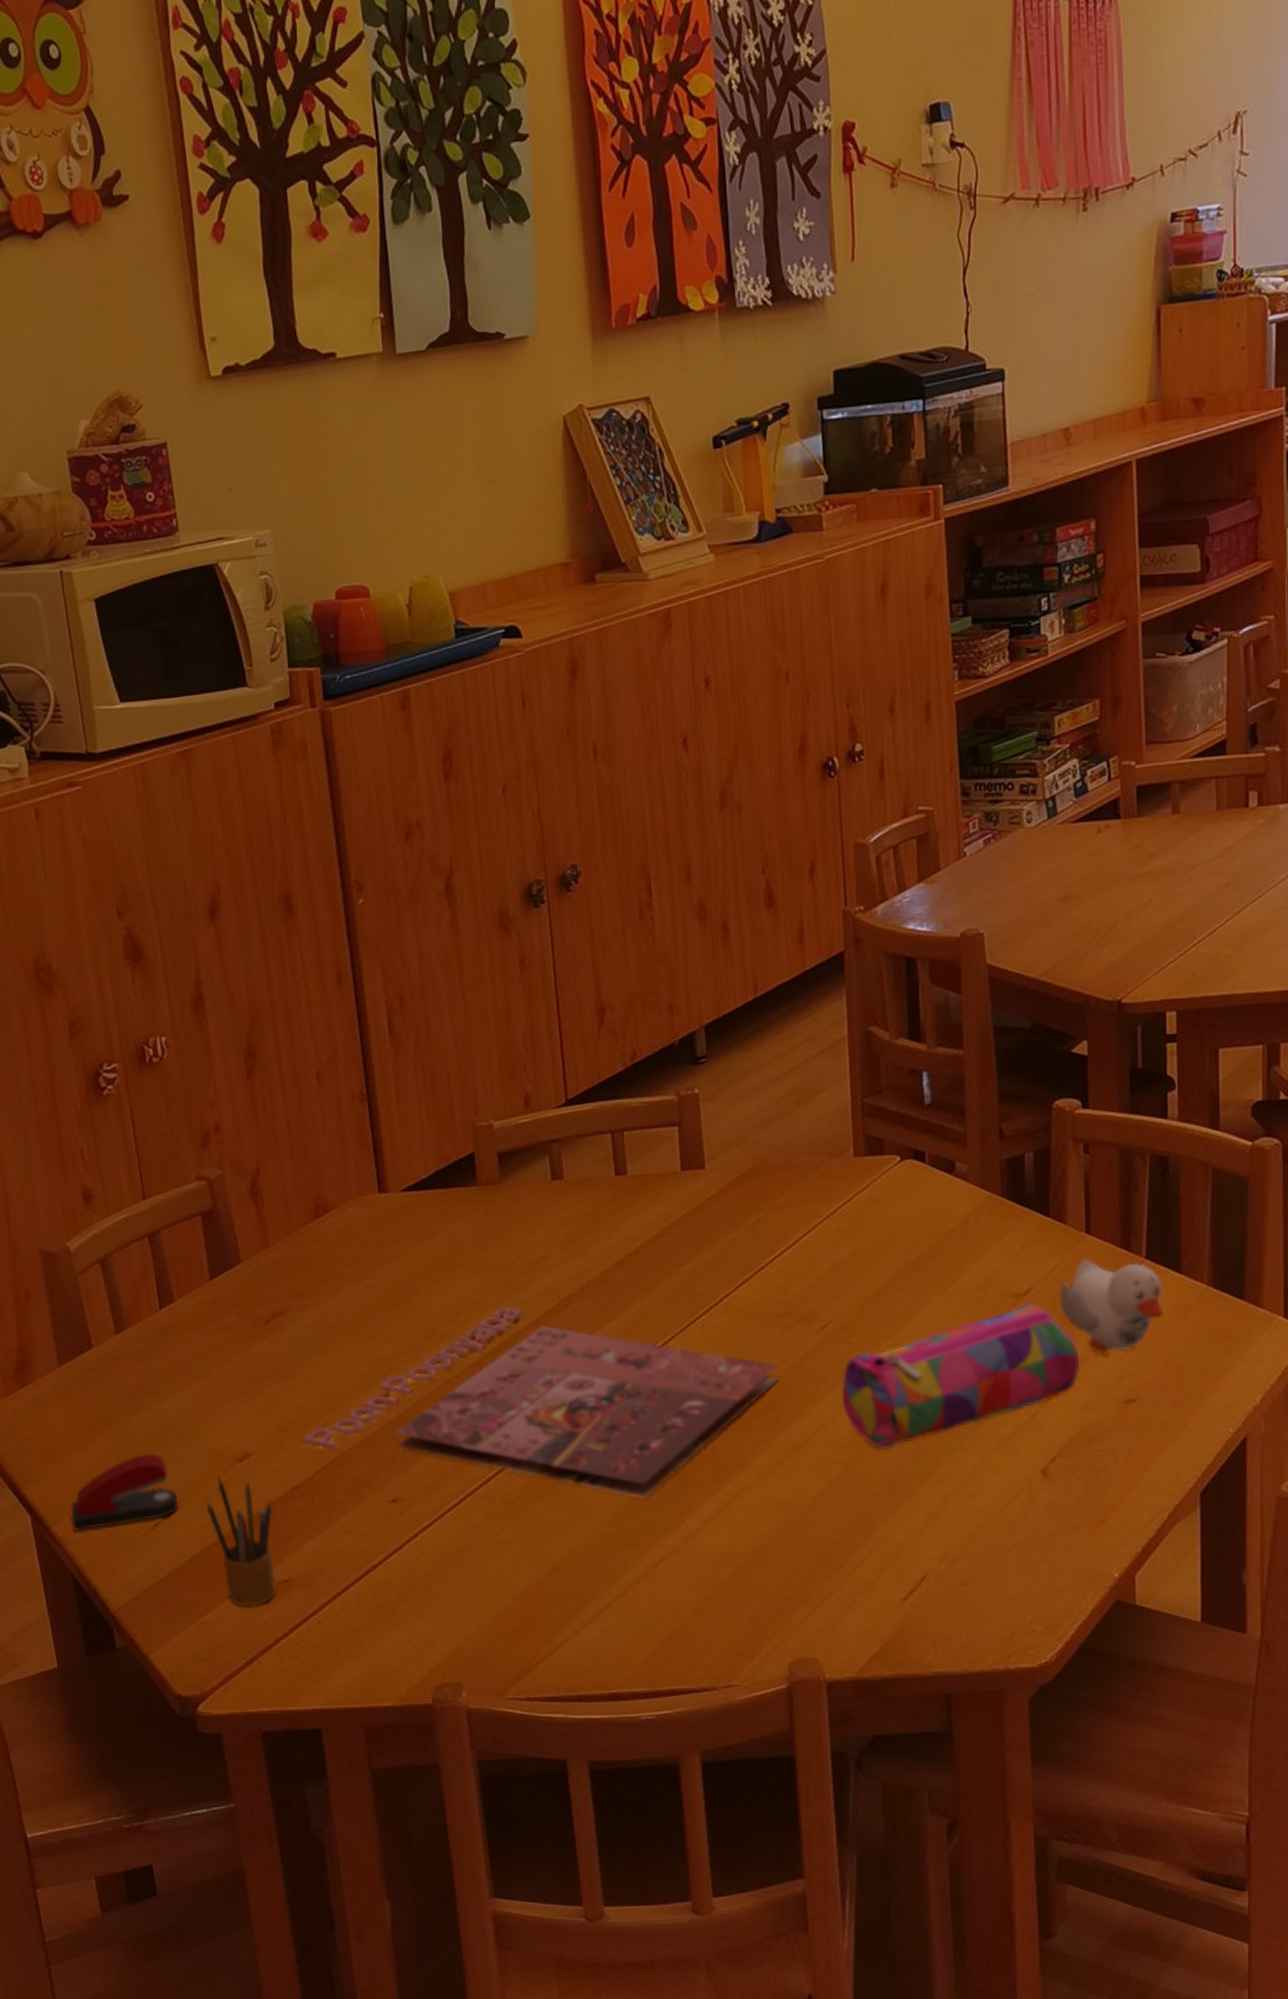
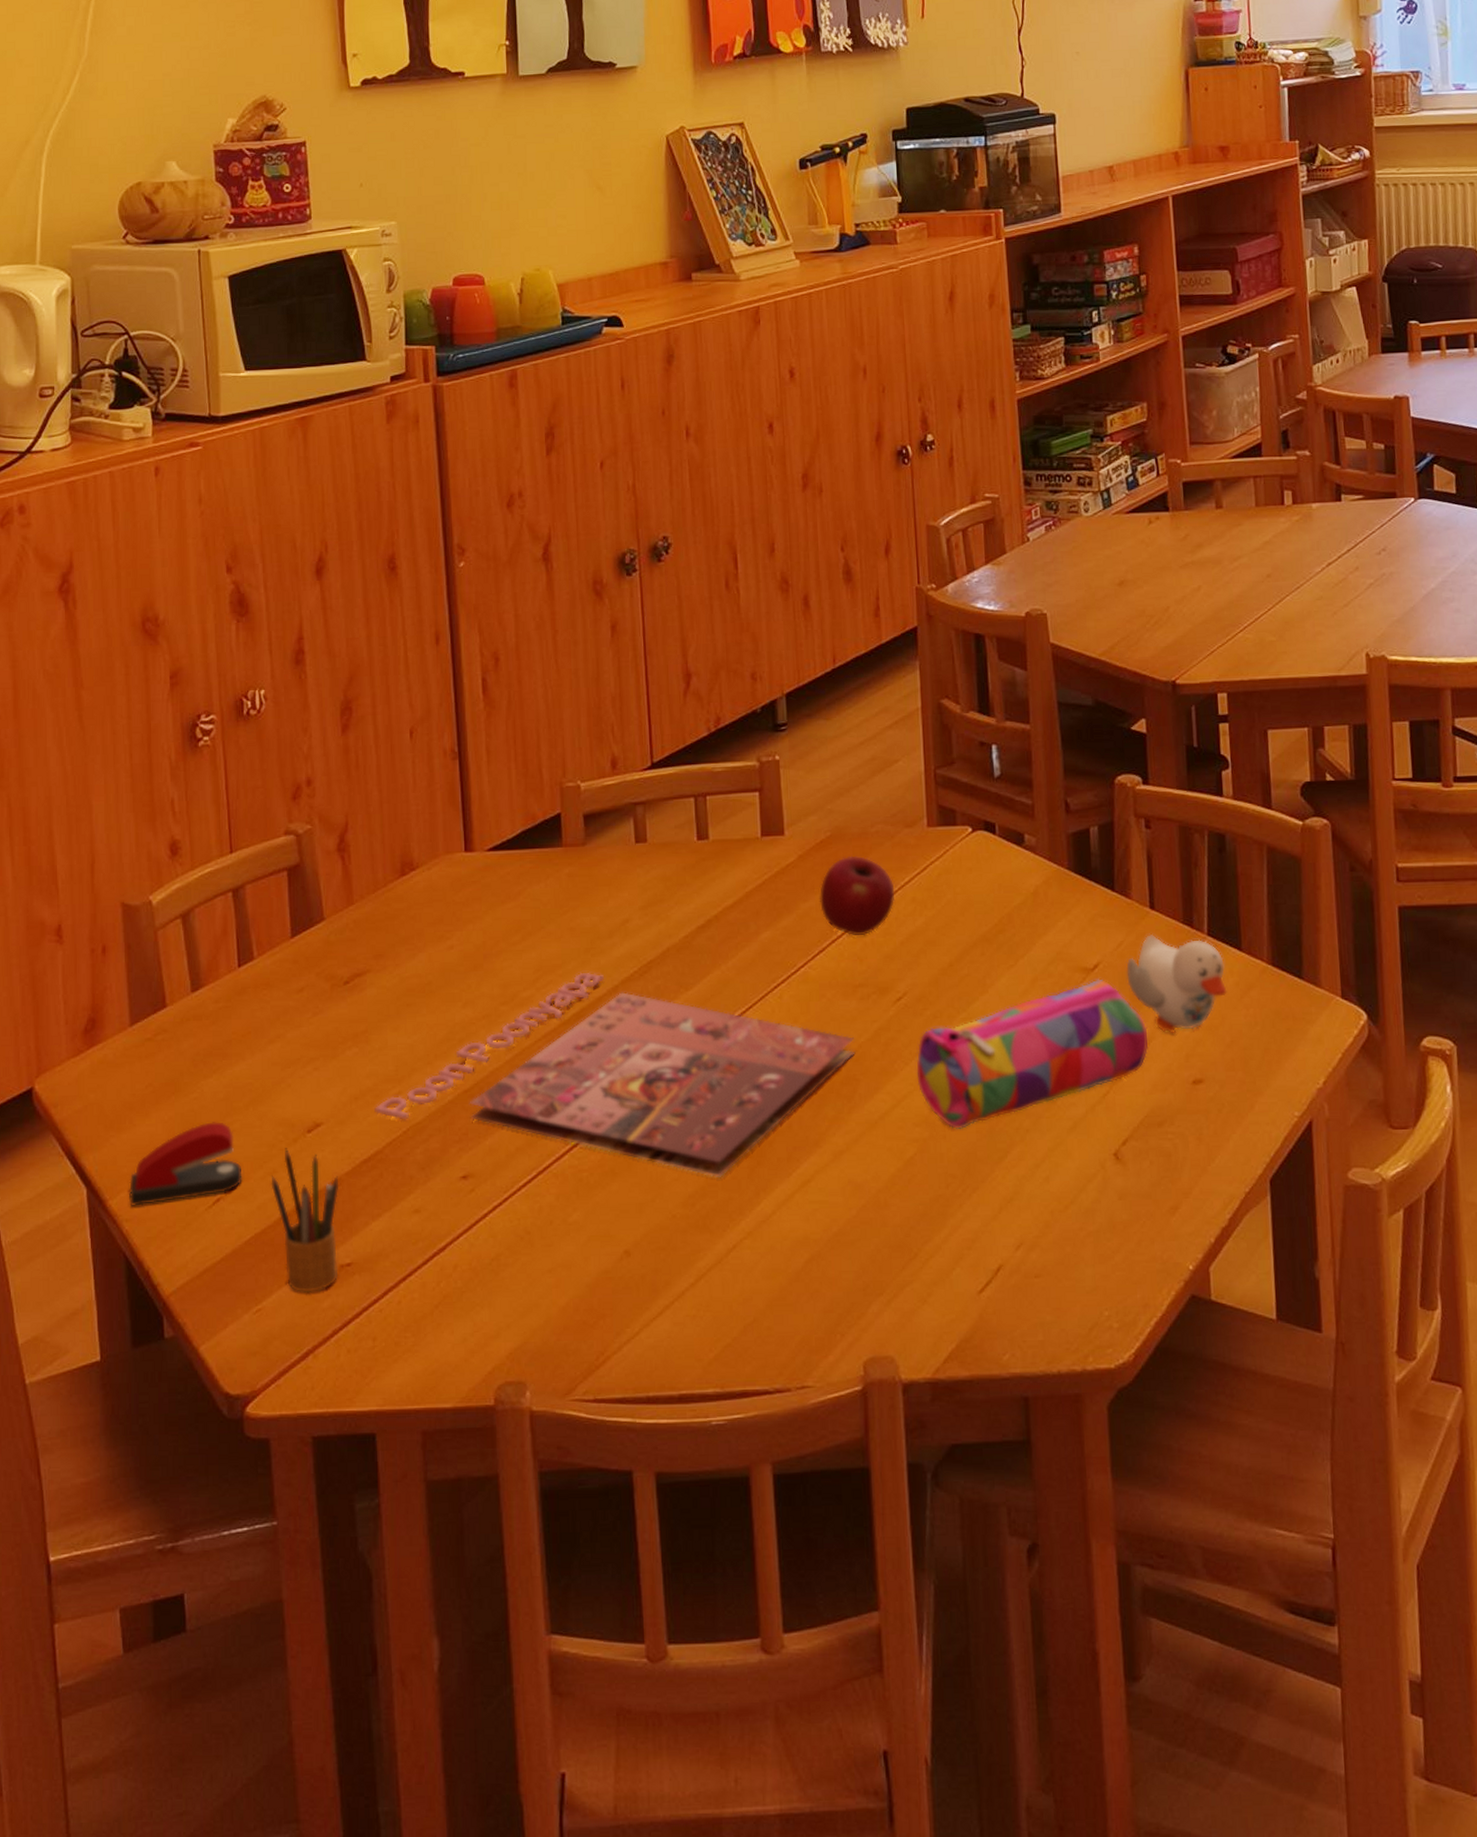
apple: none [741,1187,820,1267] -> present [819,855,895,936]

